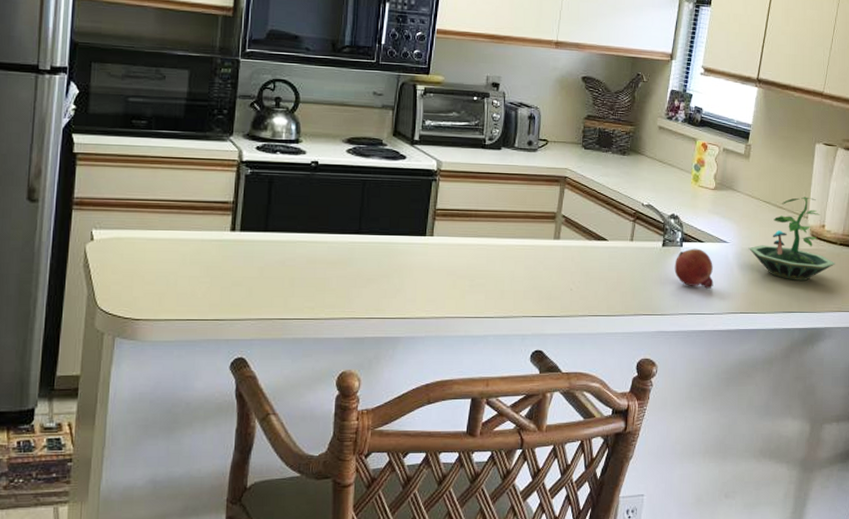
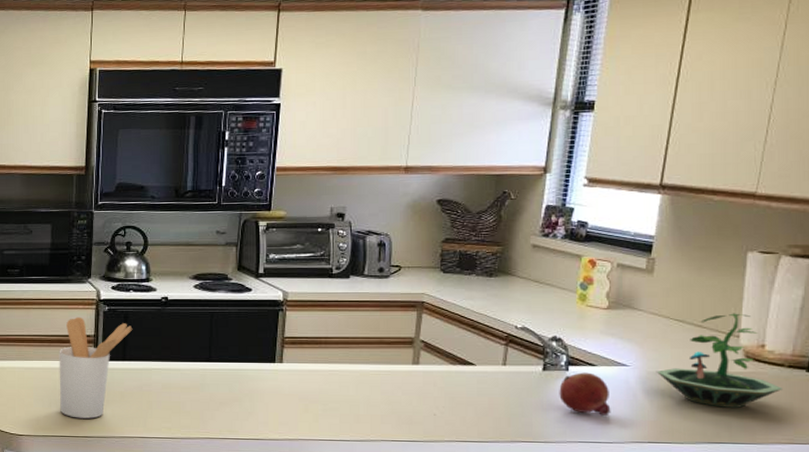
utensil holder: none [188,179,278,298] -> present [59,317,133,419]

